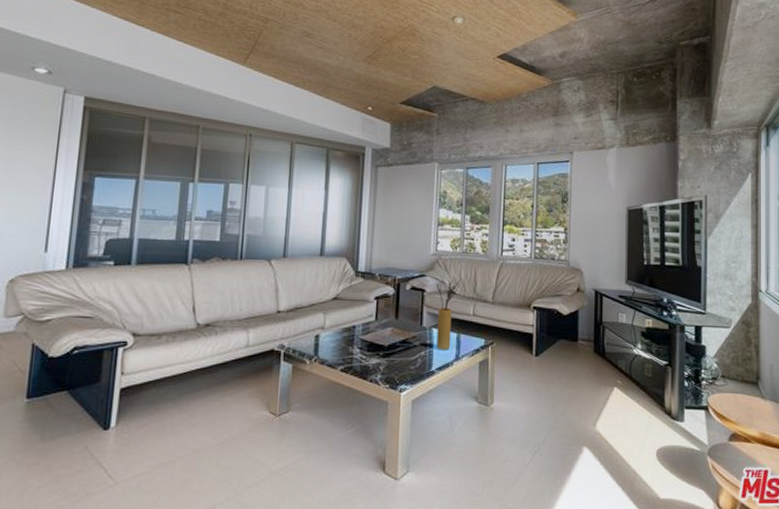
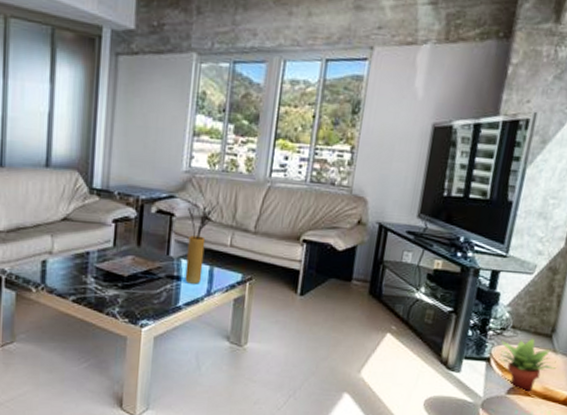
succulent plant: none [714,386,768,437] -> present [498,338,556,391]

